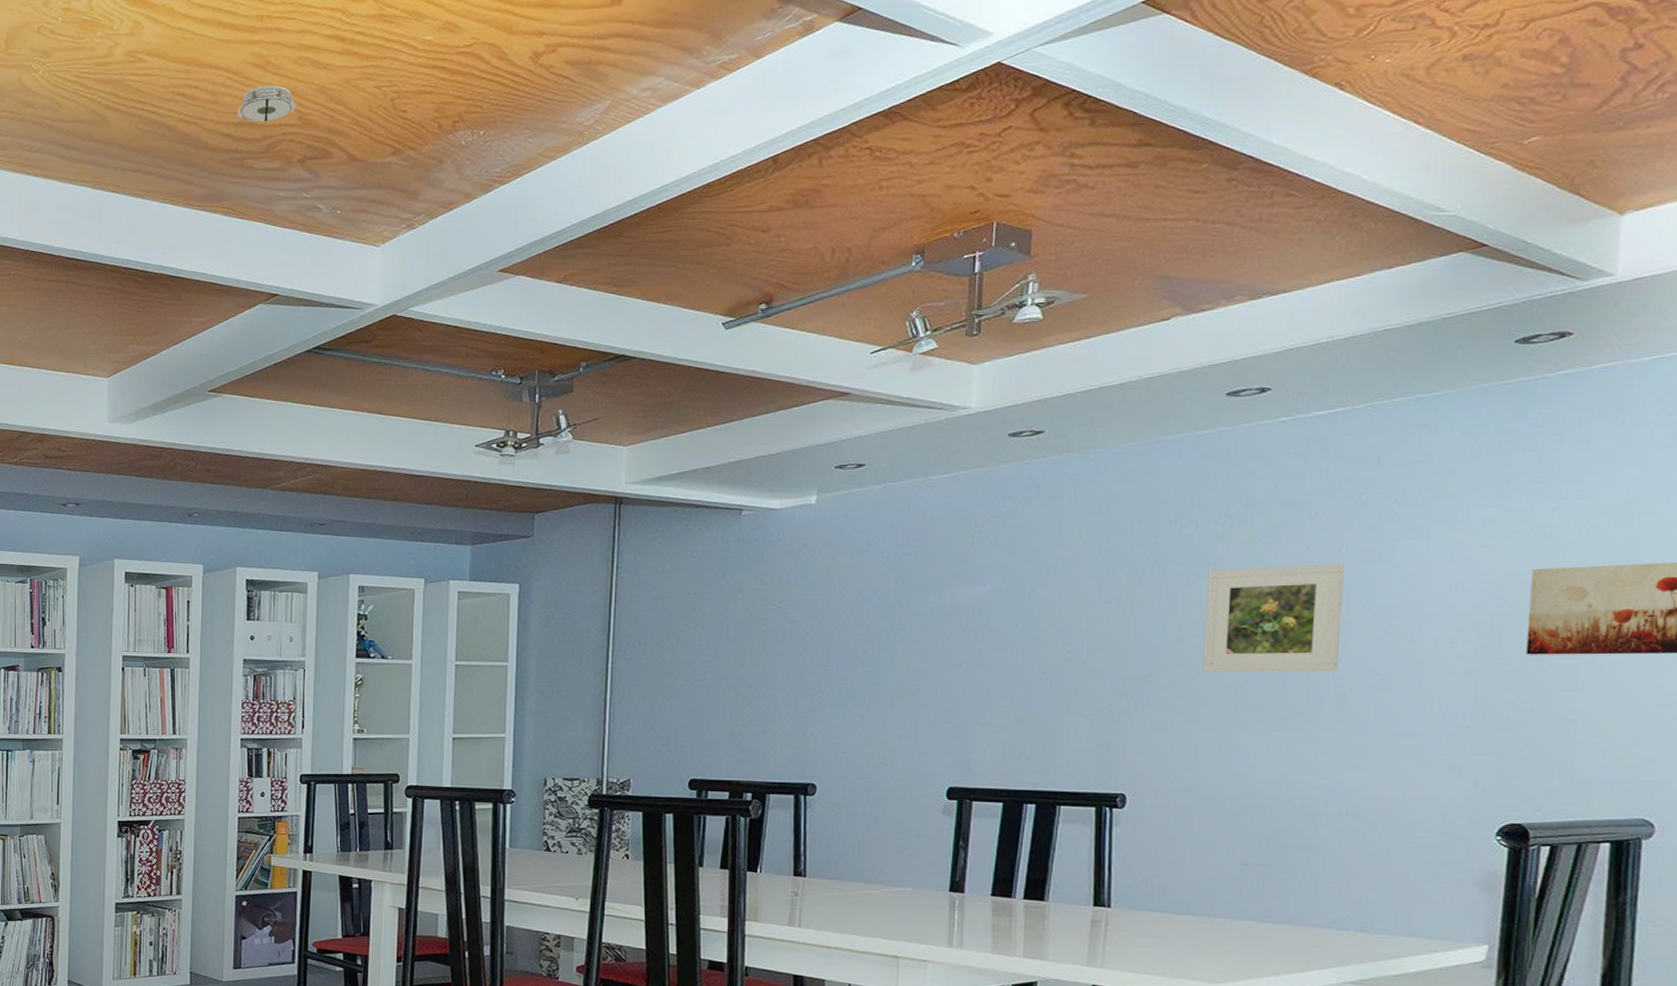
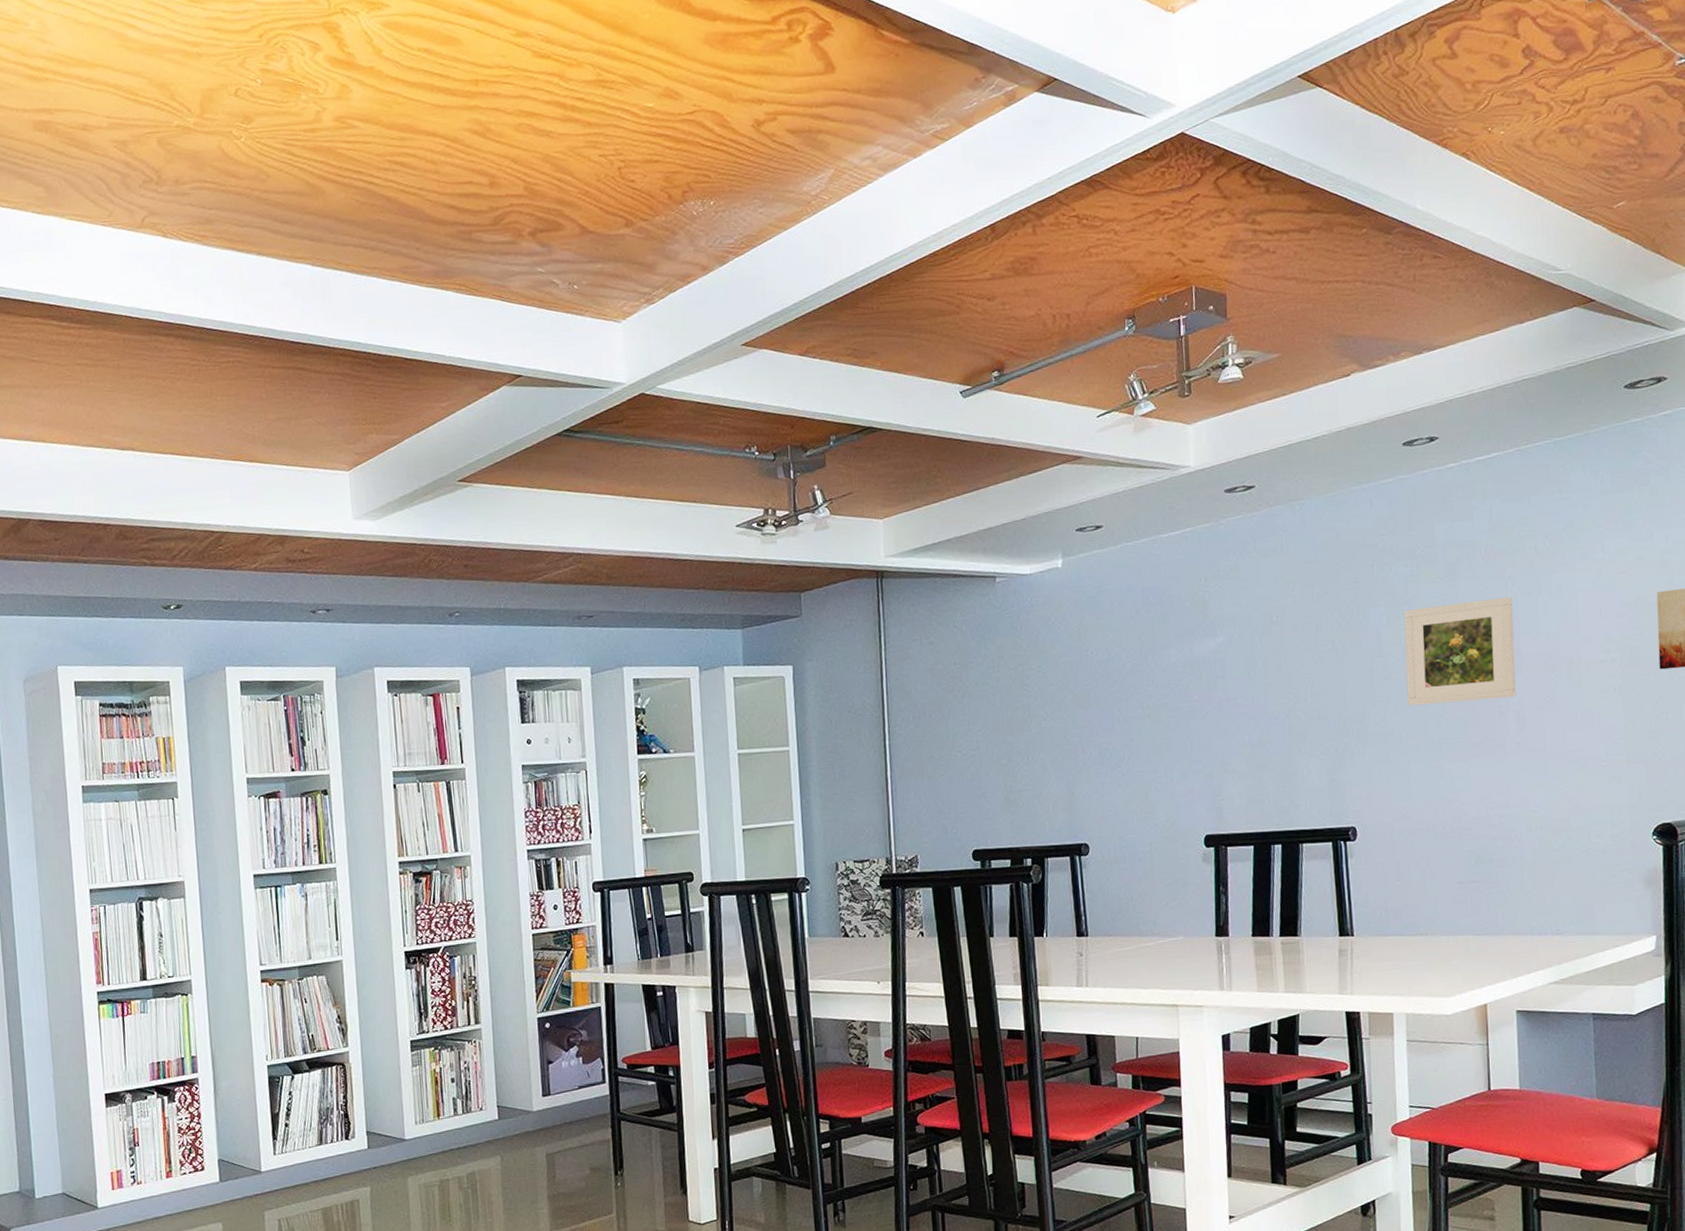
smoke detector: present [235,85,296,126] -> none [459,153,522,197]

